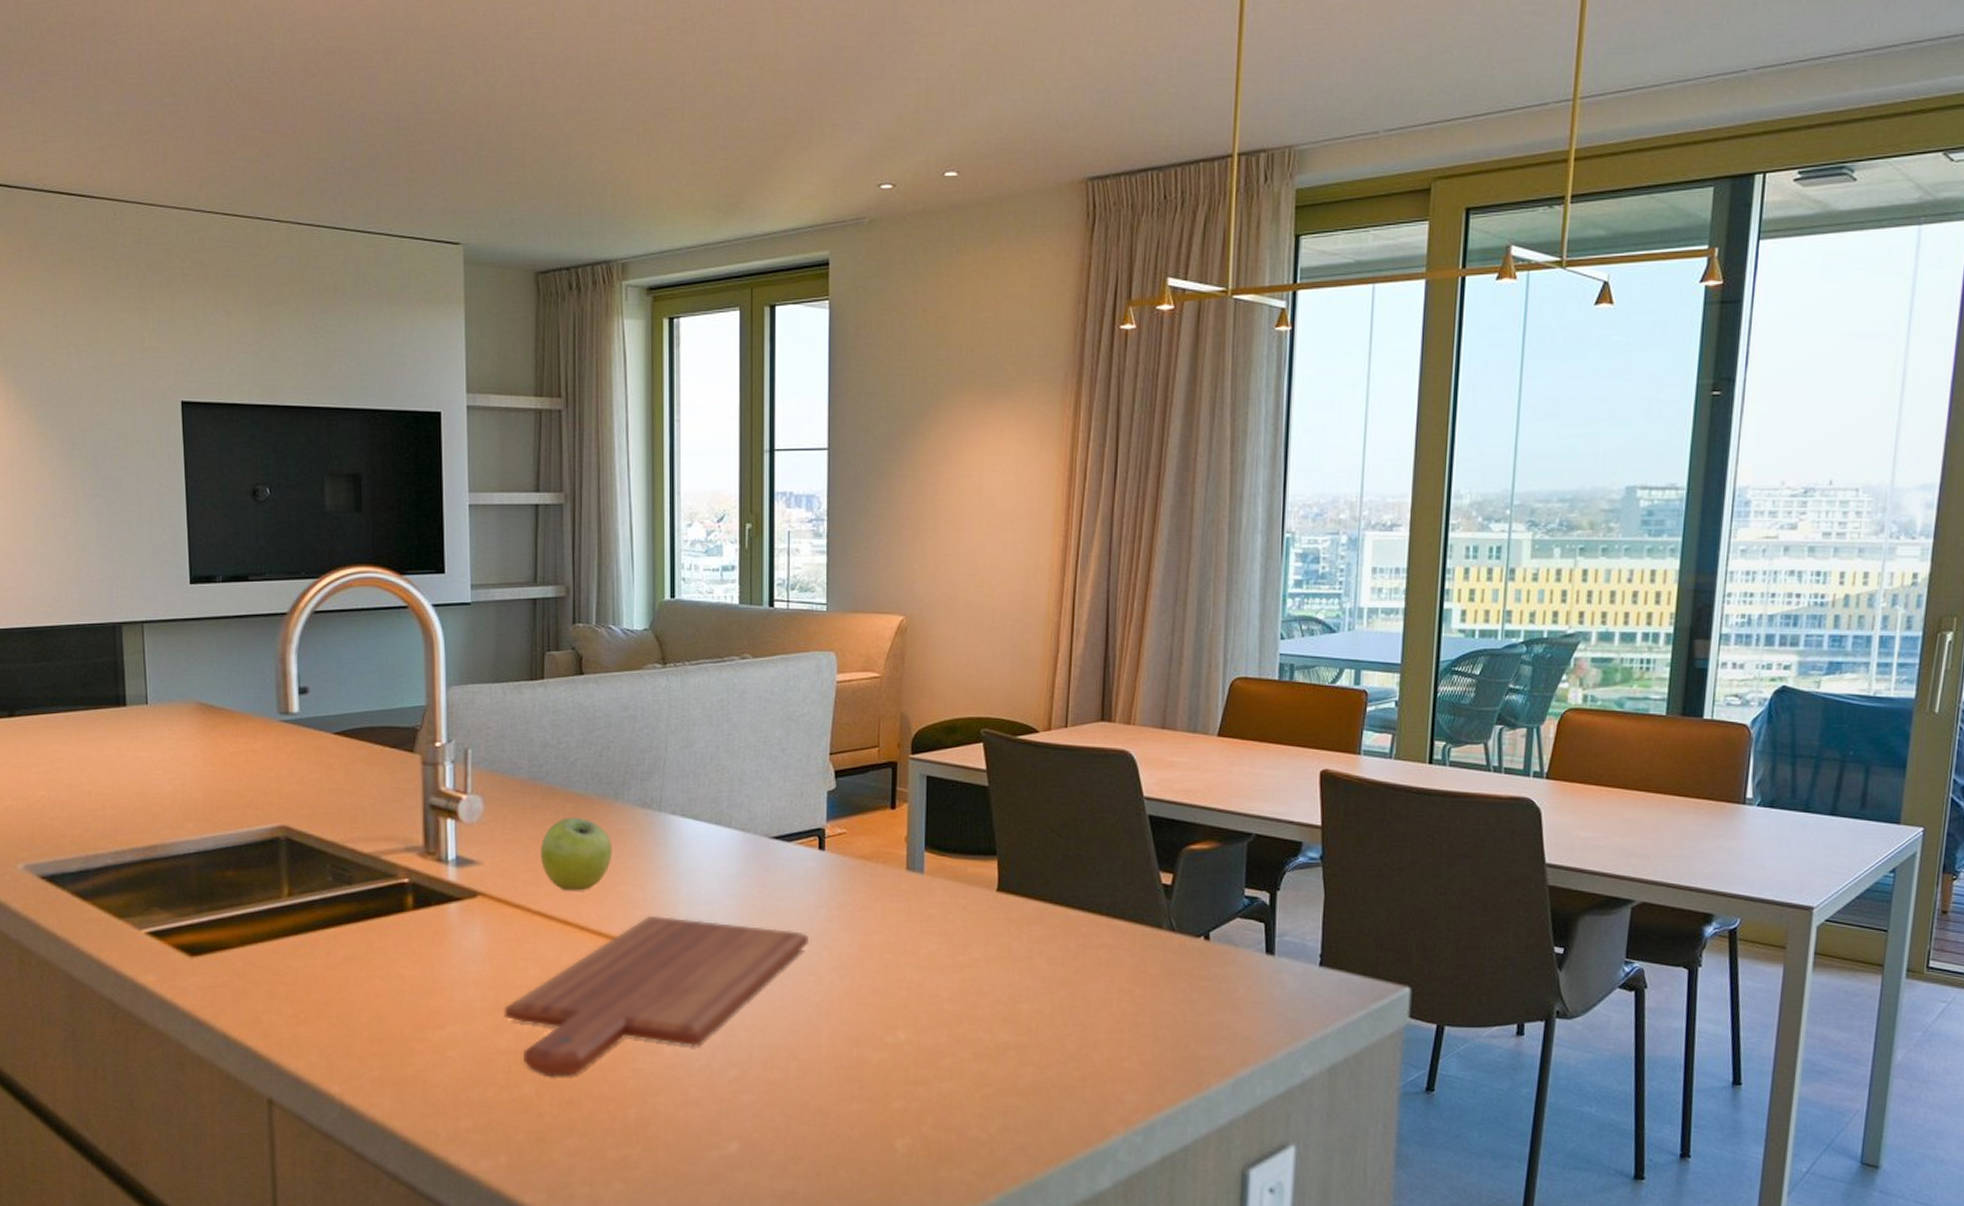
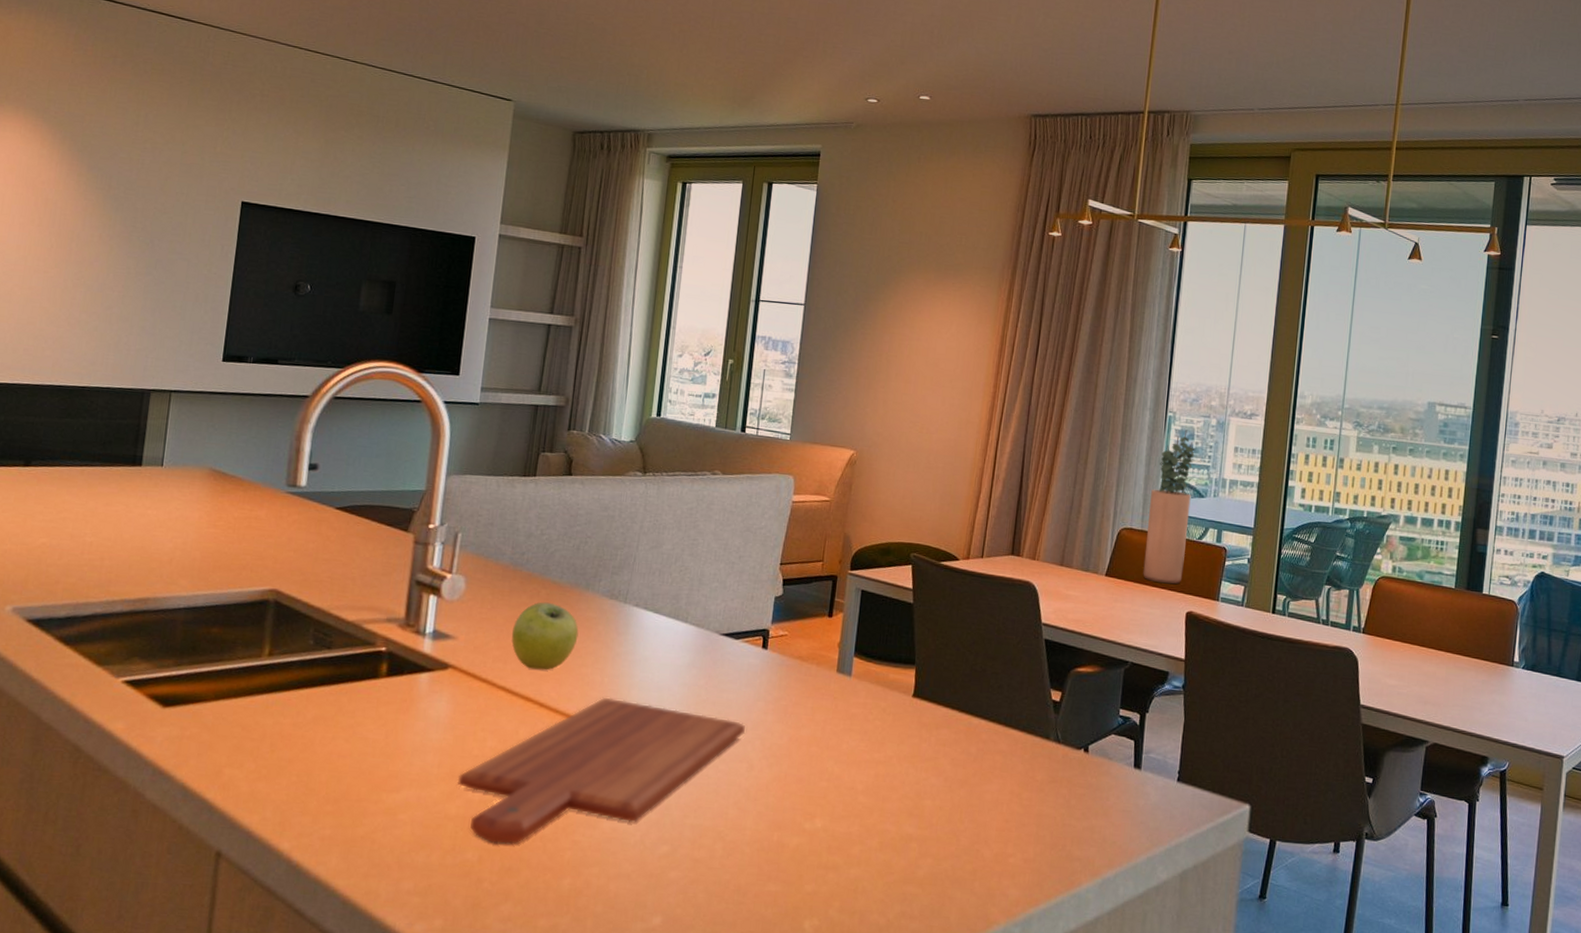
vase: none [1264,552,1322,740] -> present [1143,429,1195,585]

